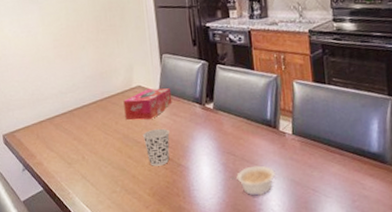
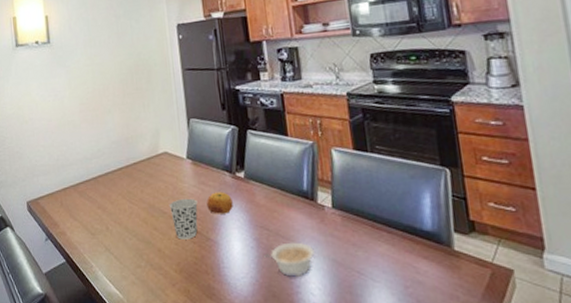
tissue box: present [123,88,172,120] -> none [149,154,201,189]
fruit: none [178,122,203,143] -> present [206,192,233,214]

